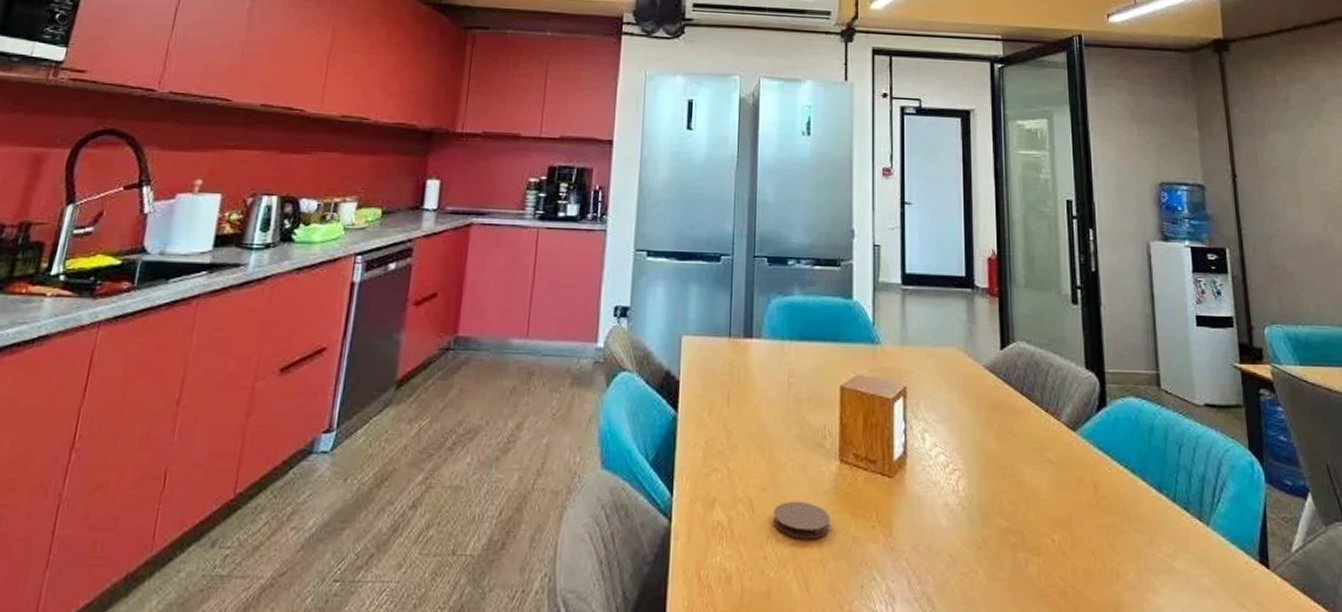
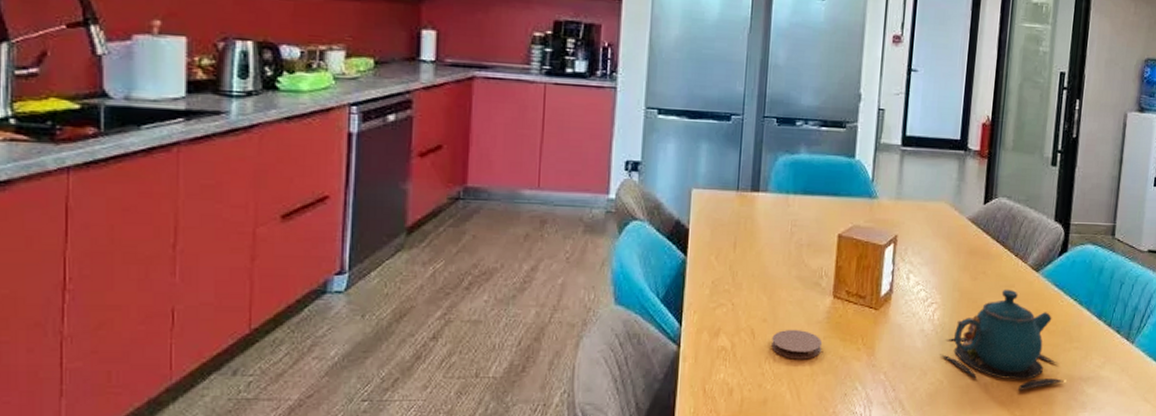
teapot: none [970,452,1129,587] -> present [940,289,1064,390]

